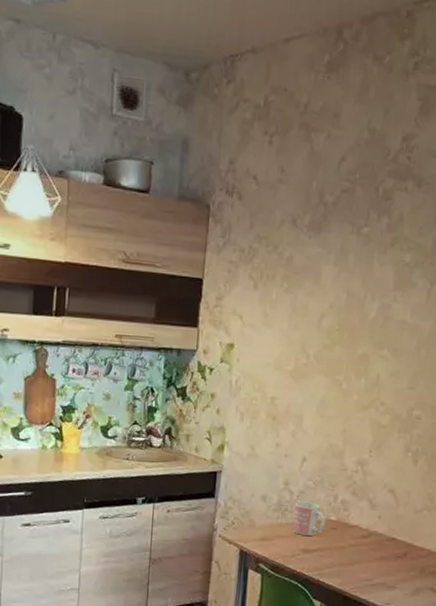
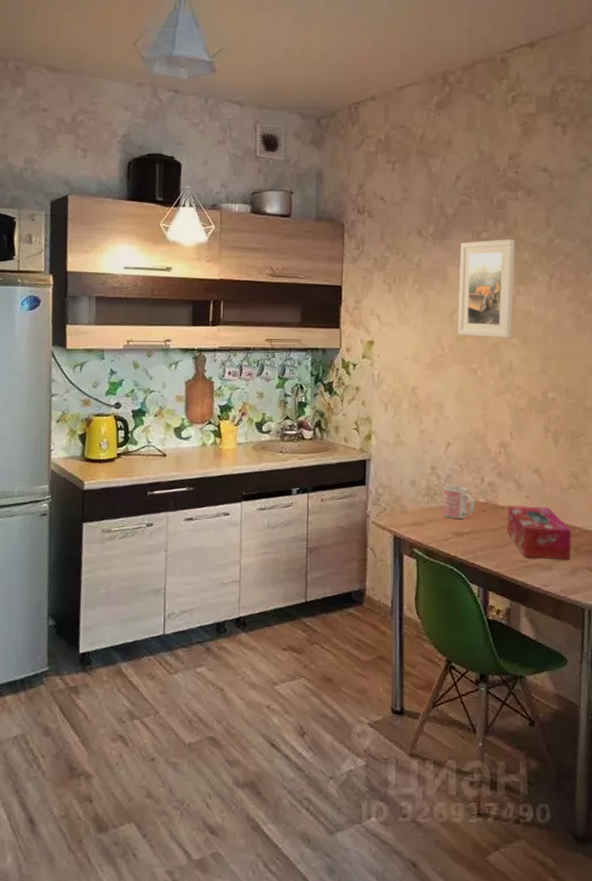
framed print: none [325,236,398,350] -> present [457,239,515,338]
tissue box: none [355,525,419,581] -> present [507,506,571,560]

